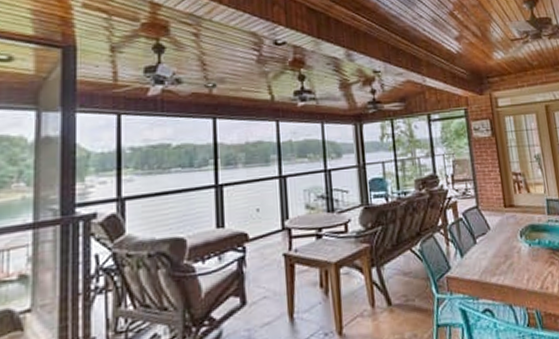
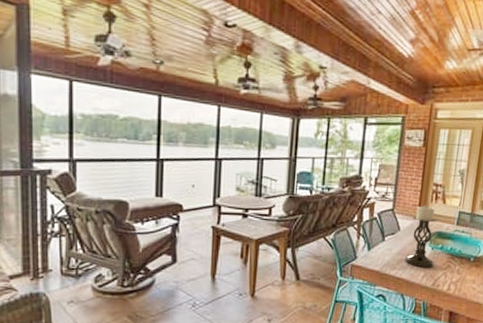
candle holder: none [500,196,537,269] -> present [405,204,437,268]

